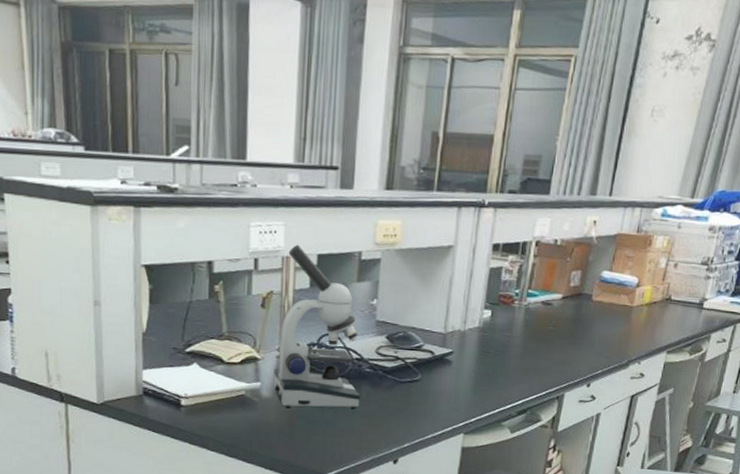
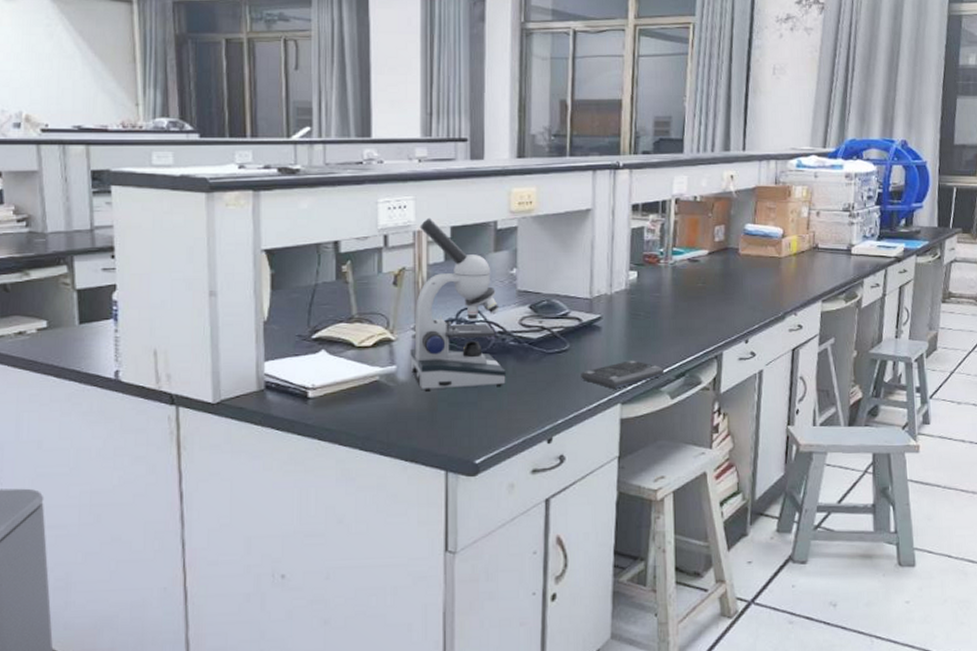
calculator: none [429,394,507,420] -> present [581,360,664,389]

